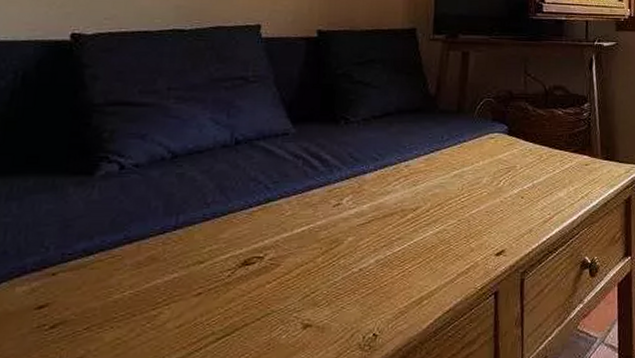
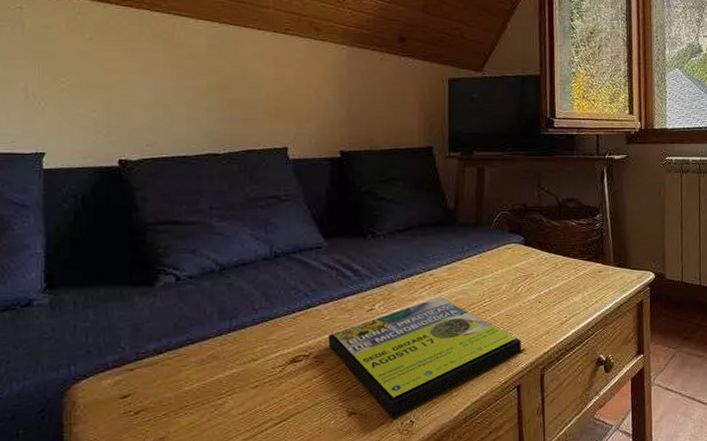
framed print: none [287,191,502,332] -> present [328,297,522,419]

